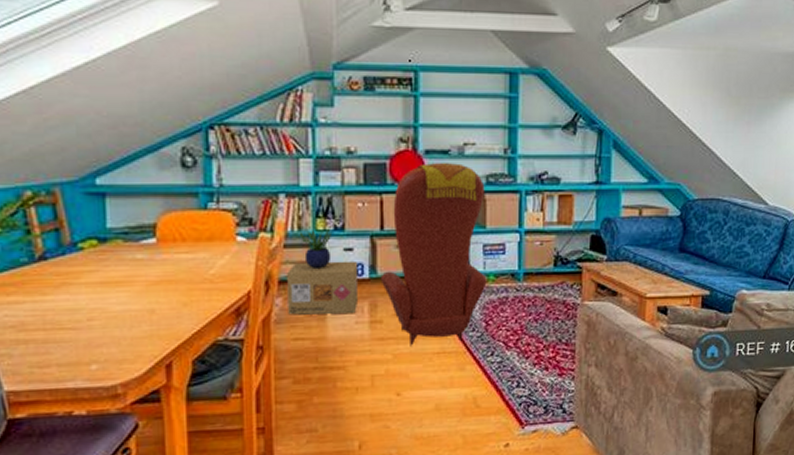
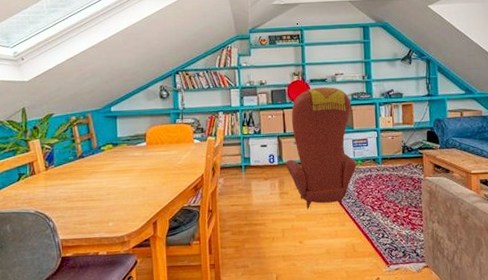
cardboard box: present [287,260,359,315] -> none [226,153,272,190]
potted plant: present [298,228,333,268] -> none [232,132,253,159]

